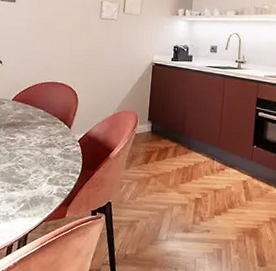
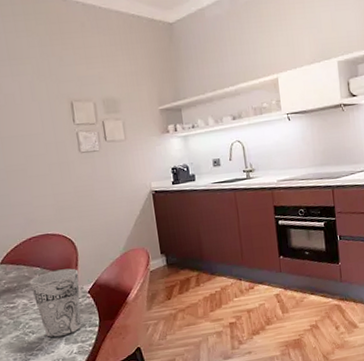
cup: none [31,115,75,177] -> present [29,268,82,339]

